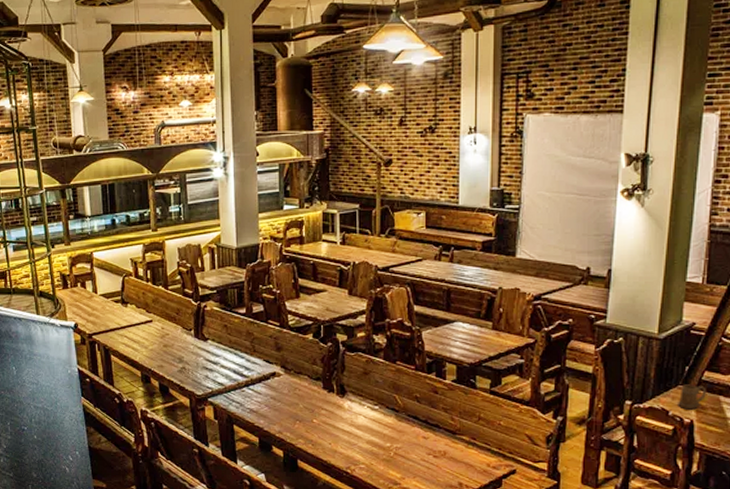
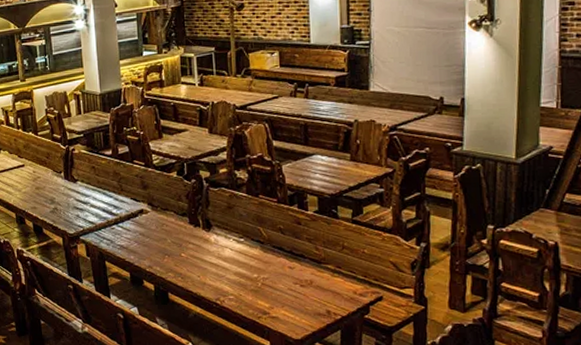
beer mug: present [678,384,707,410] -> none [541,207,570,232]

